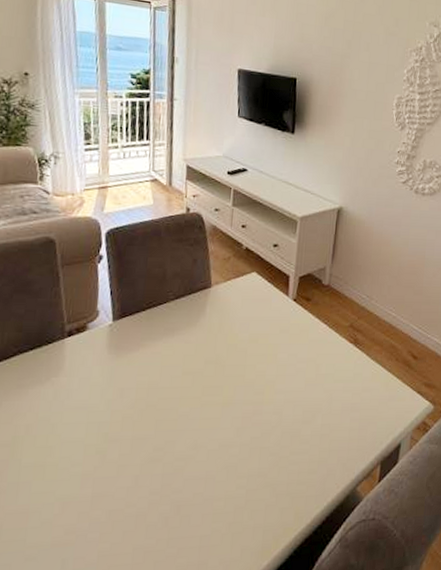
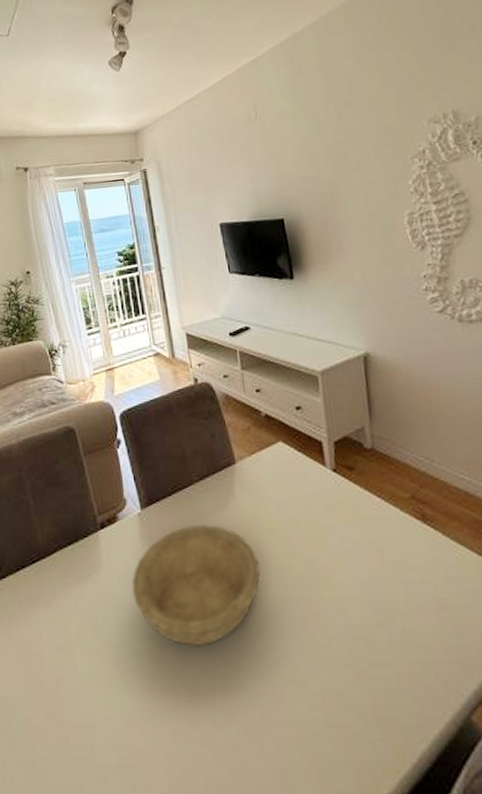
bowl: none [91,338,217,441] -> present [132,525,260,646]

